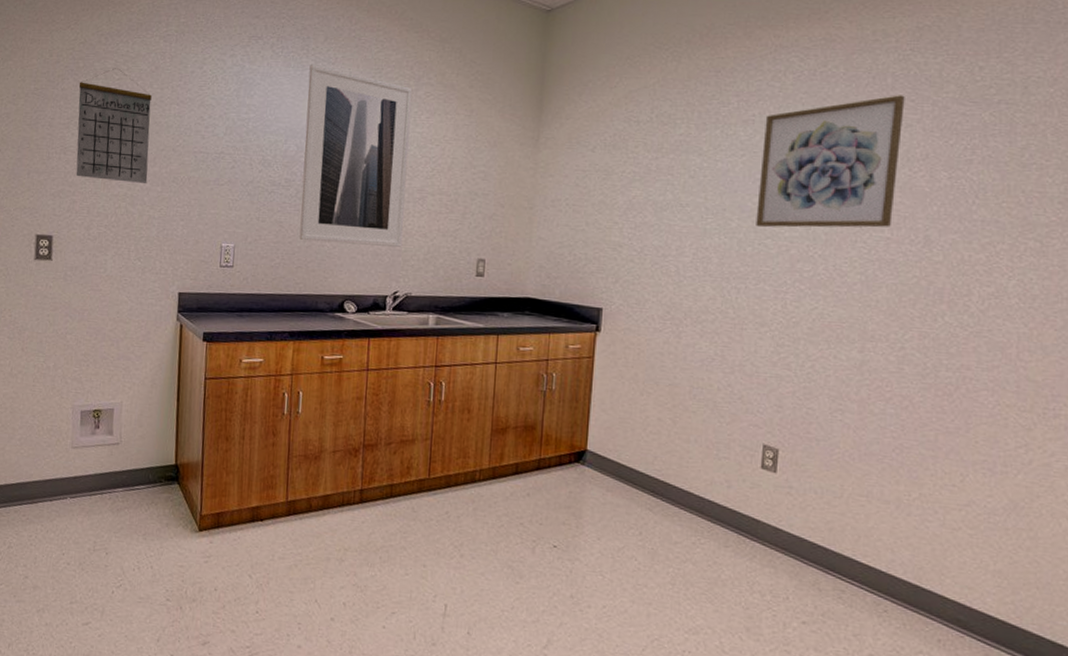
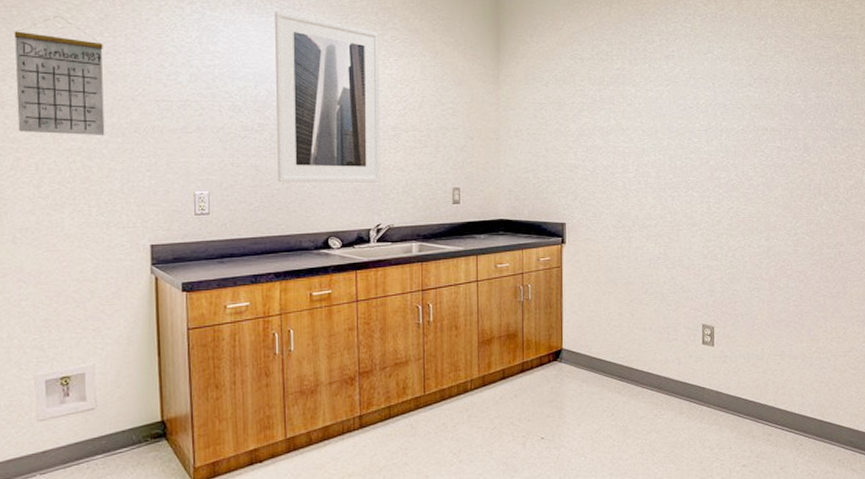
wall art: present [756,95,905,228] -> none [681,32,782,144]

